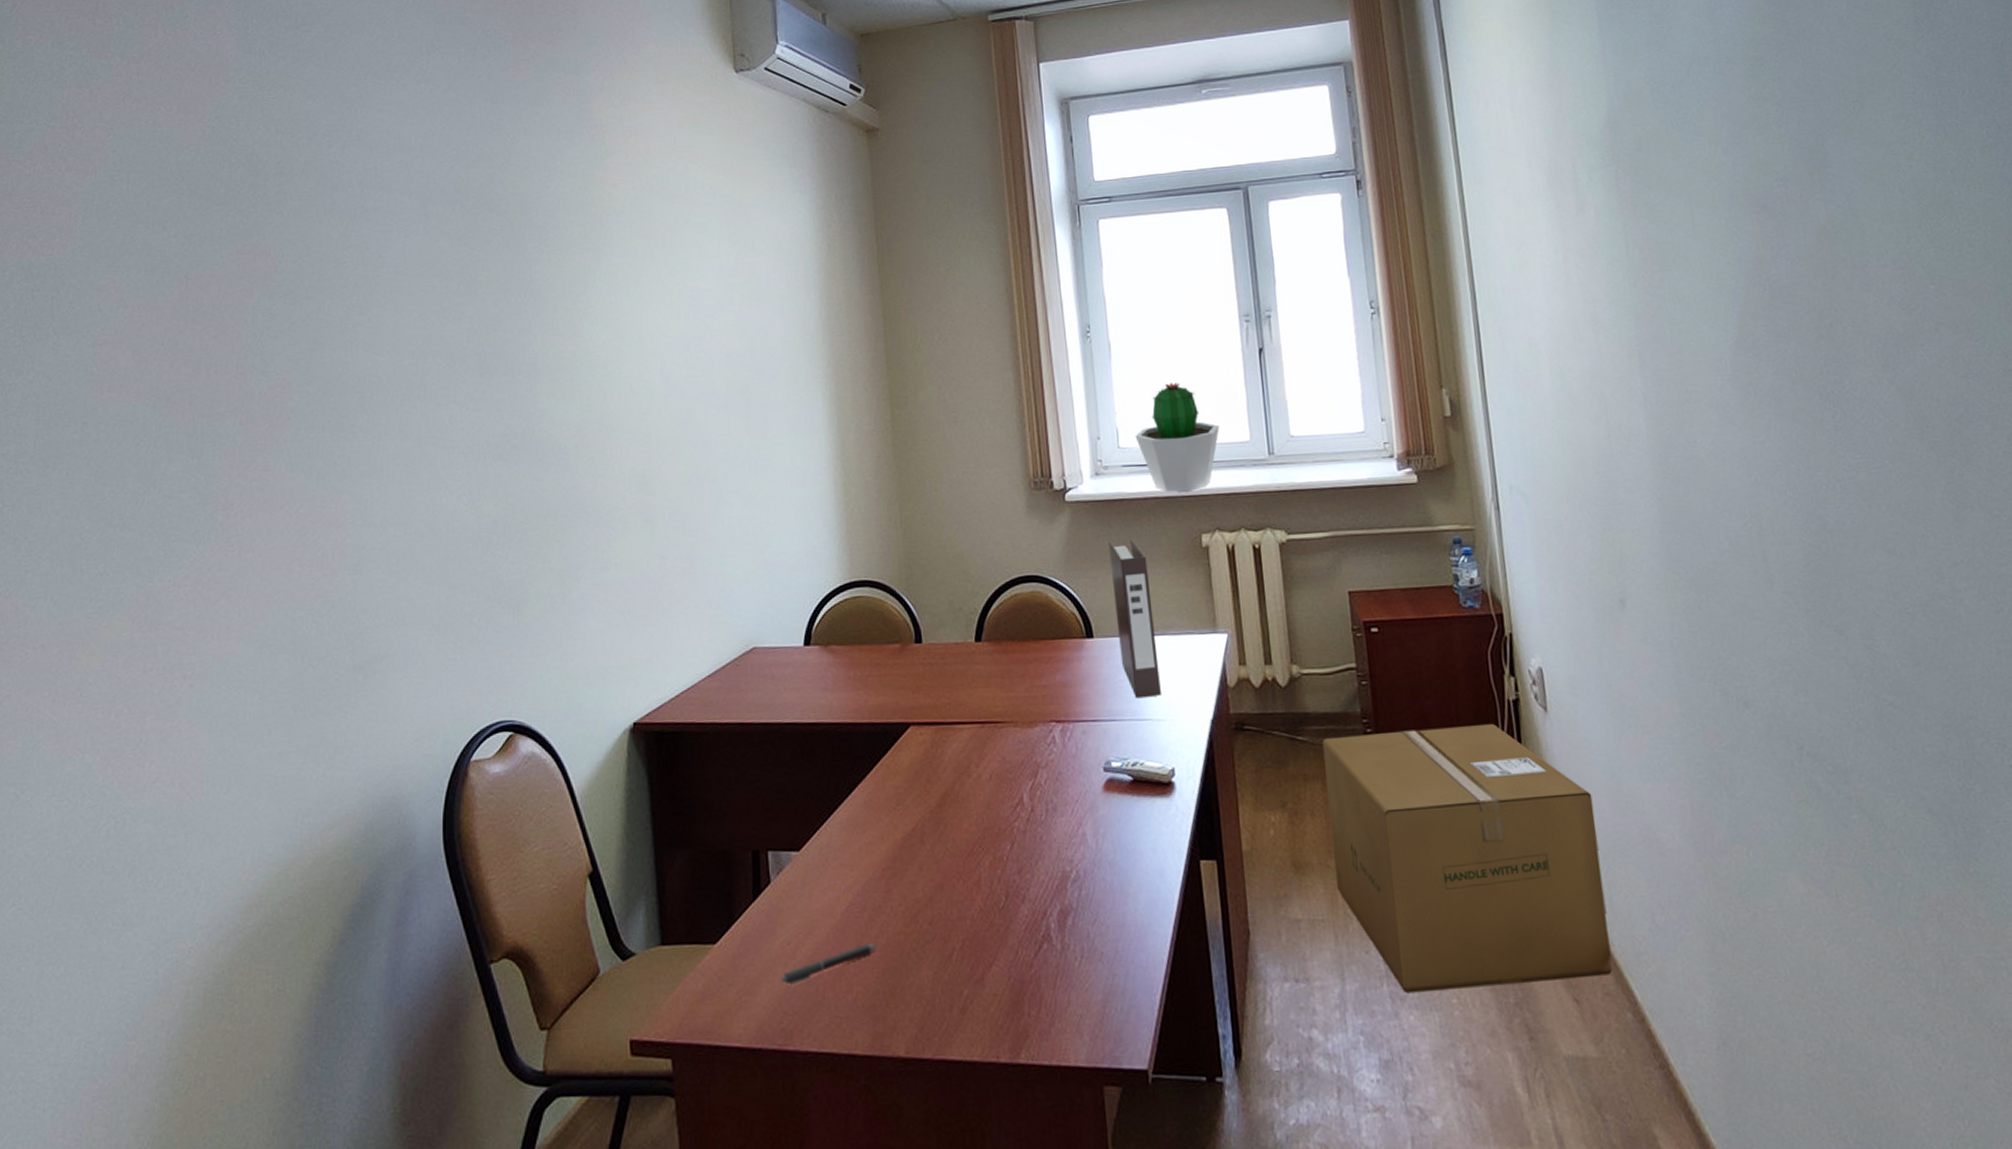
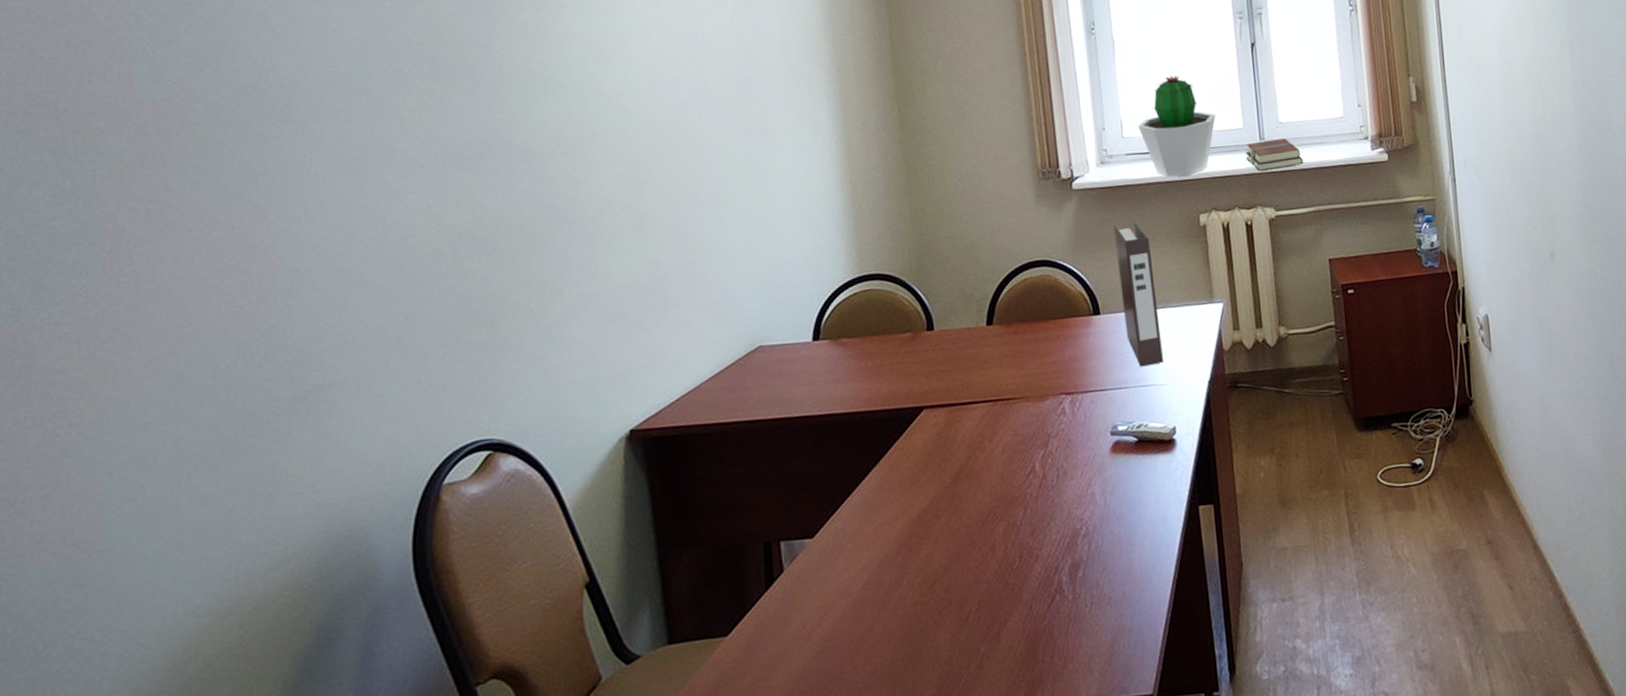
pen: present [780,944,878,985] -> none [797,616,895,665]
books: none [1252,454,1318,489] -> present [1245,138,1303,171]
box: present [1322,724,1612,994] -> none [1305,365,1538,599]

